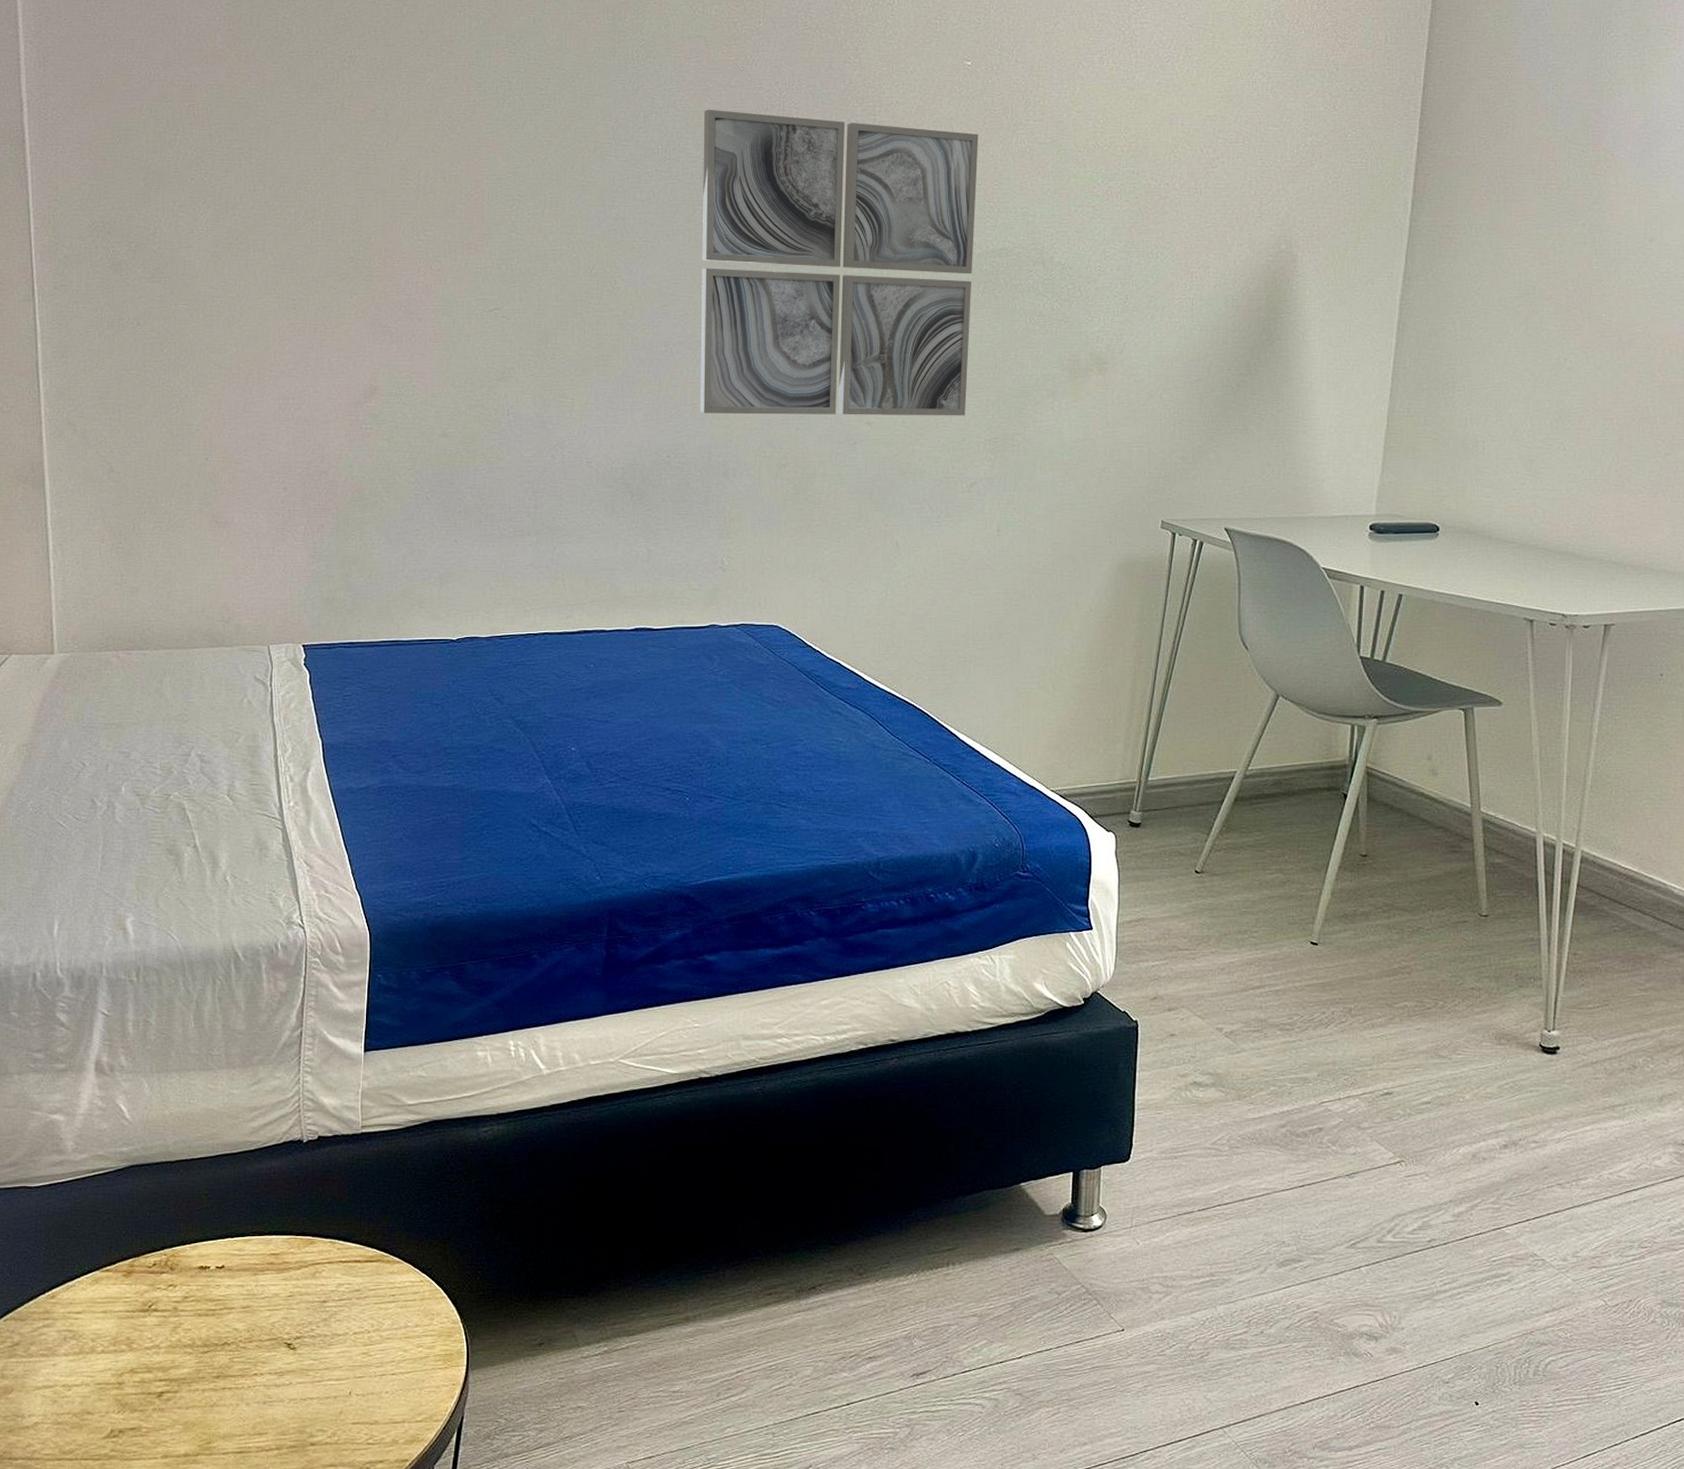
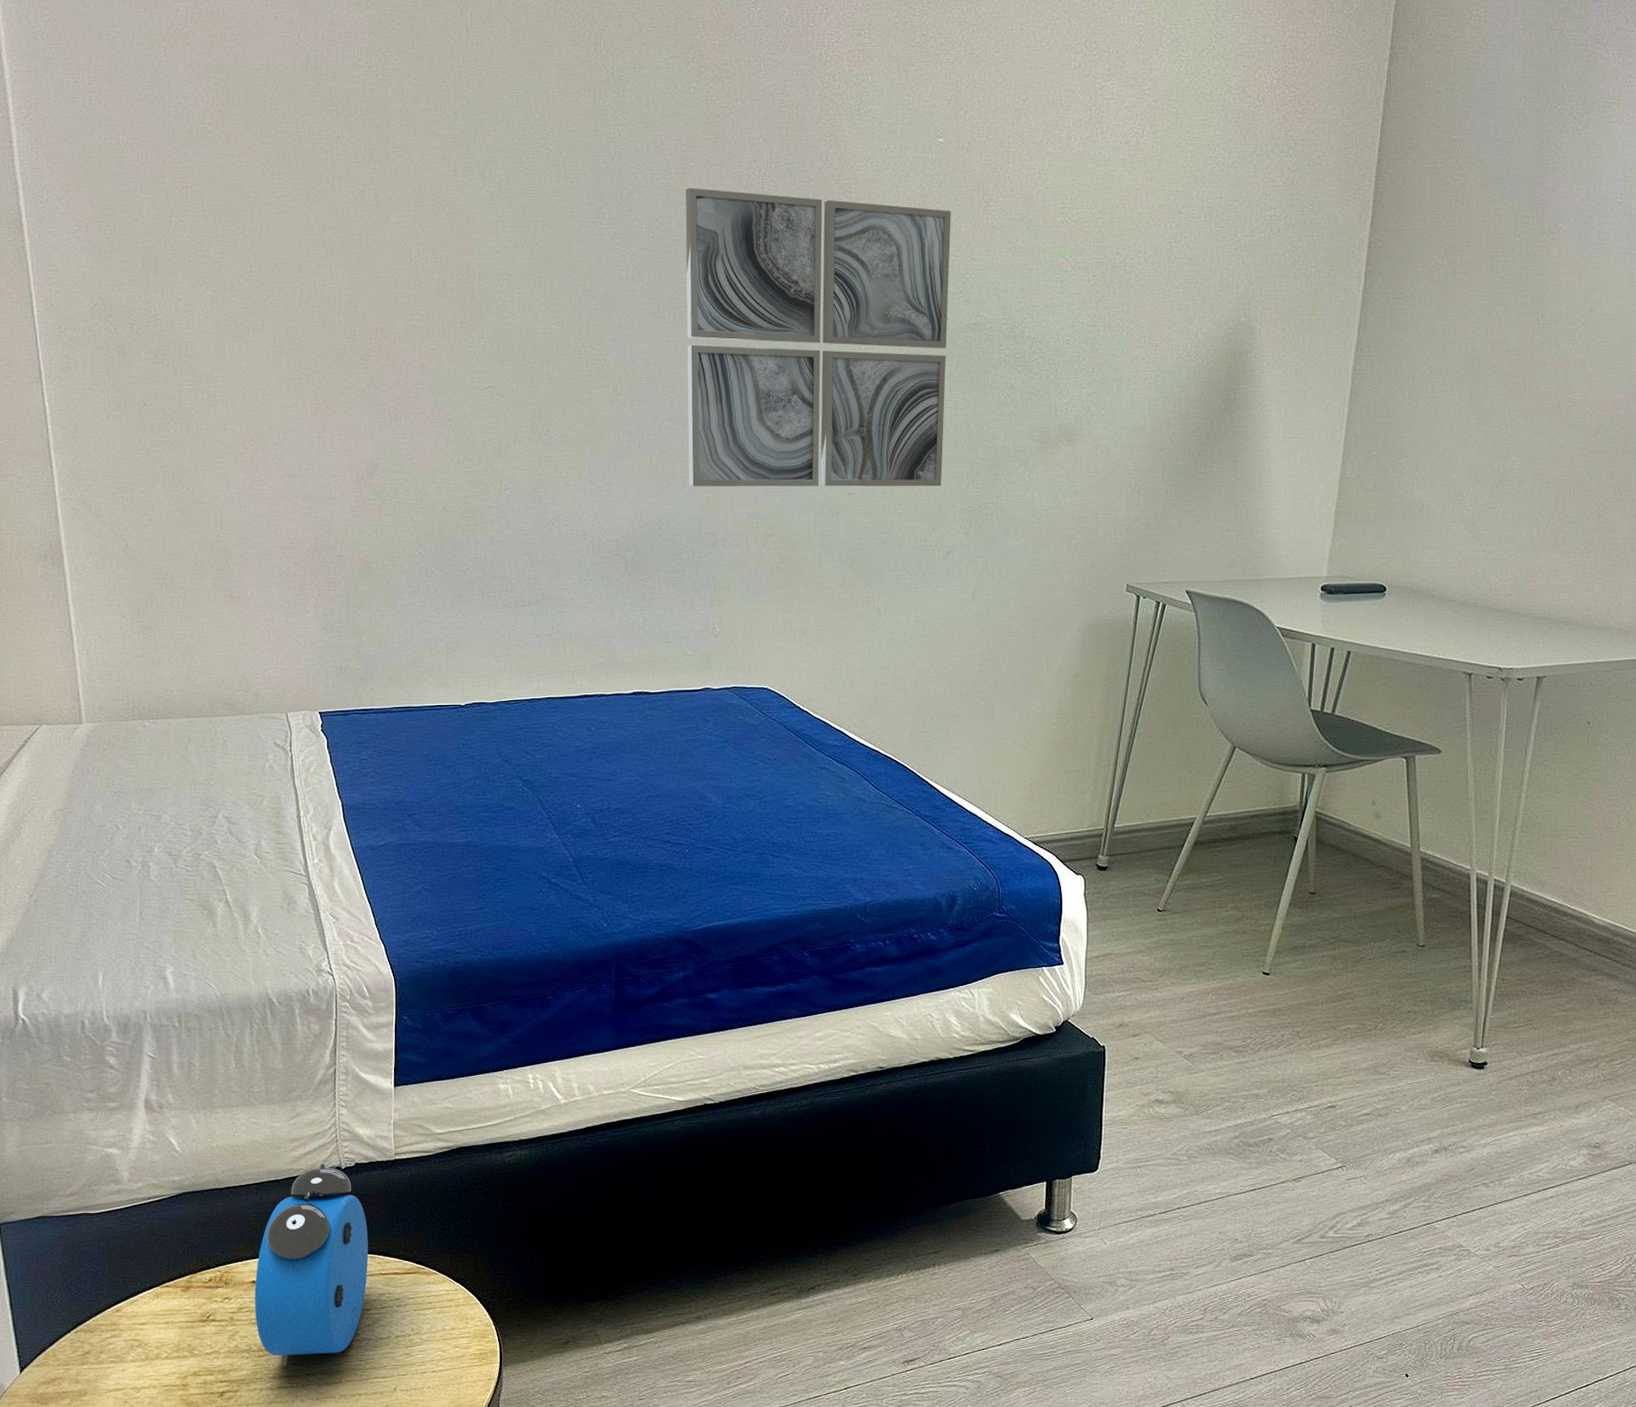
alarm clock: none [201,1136,328,1364] -> present [254,1164,369,1366]

